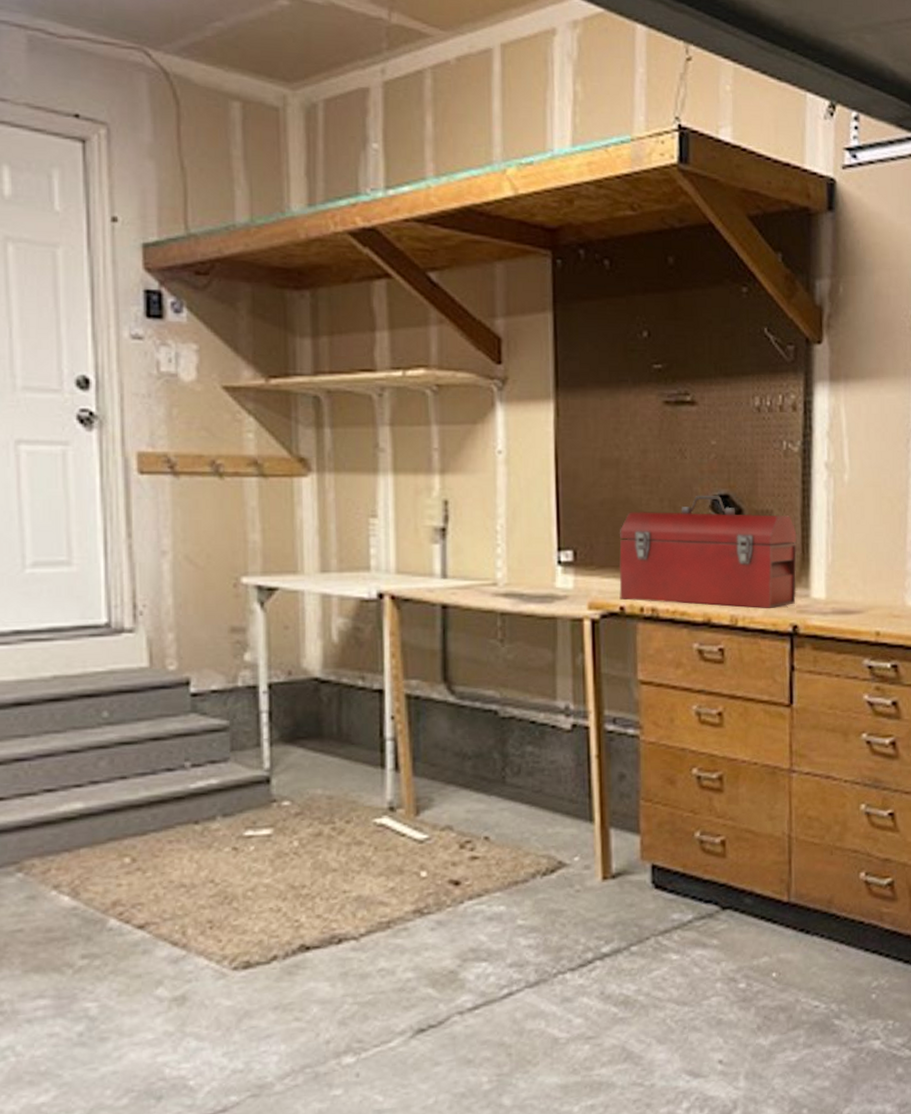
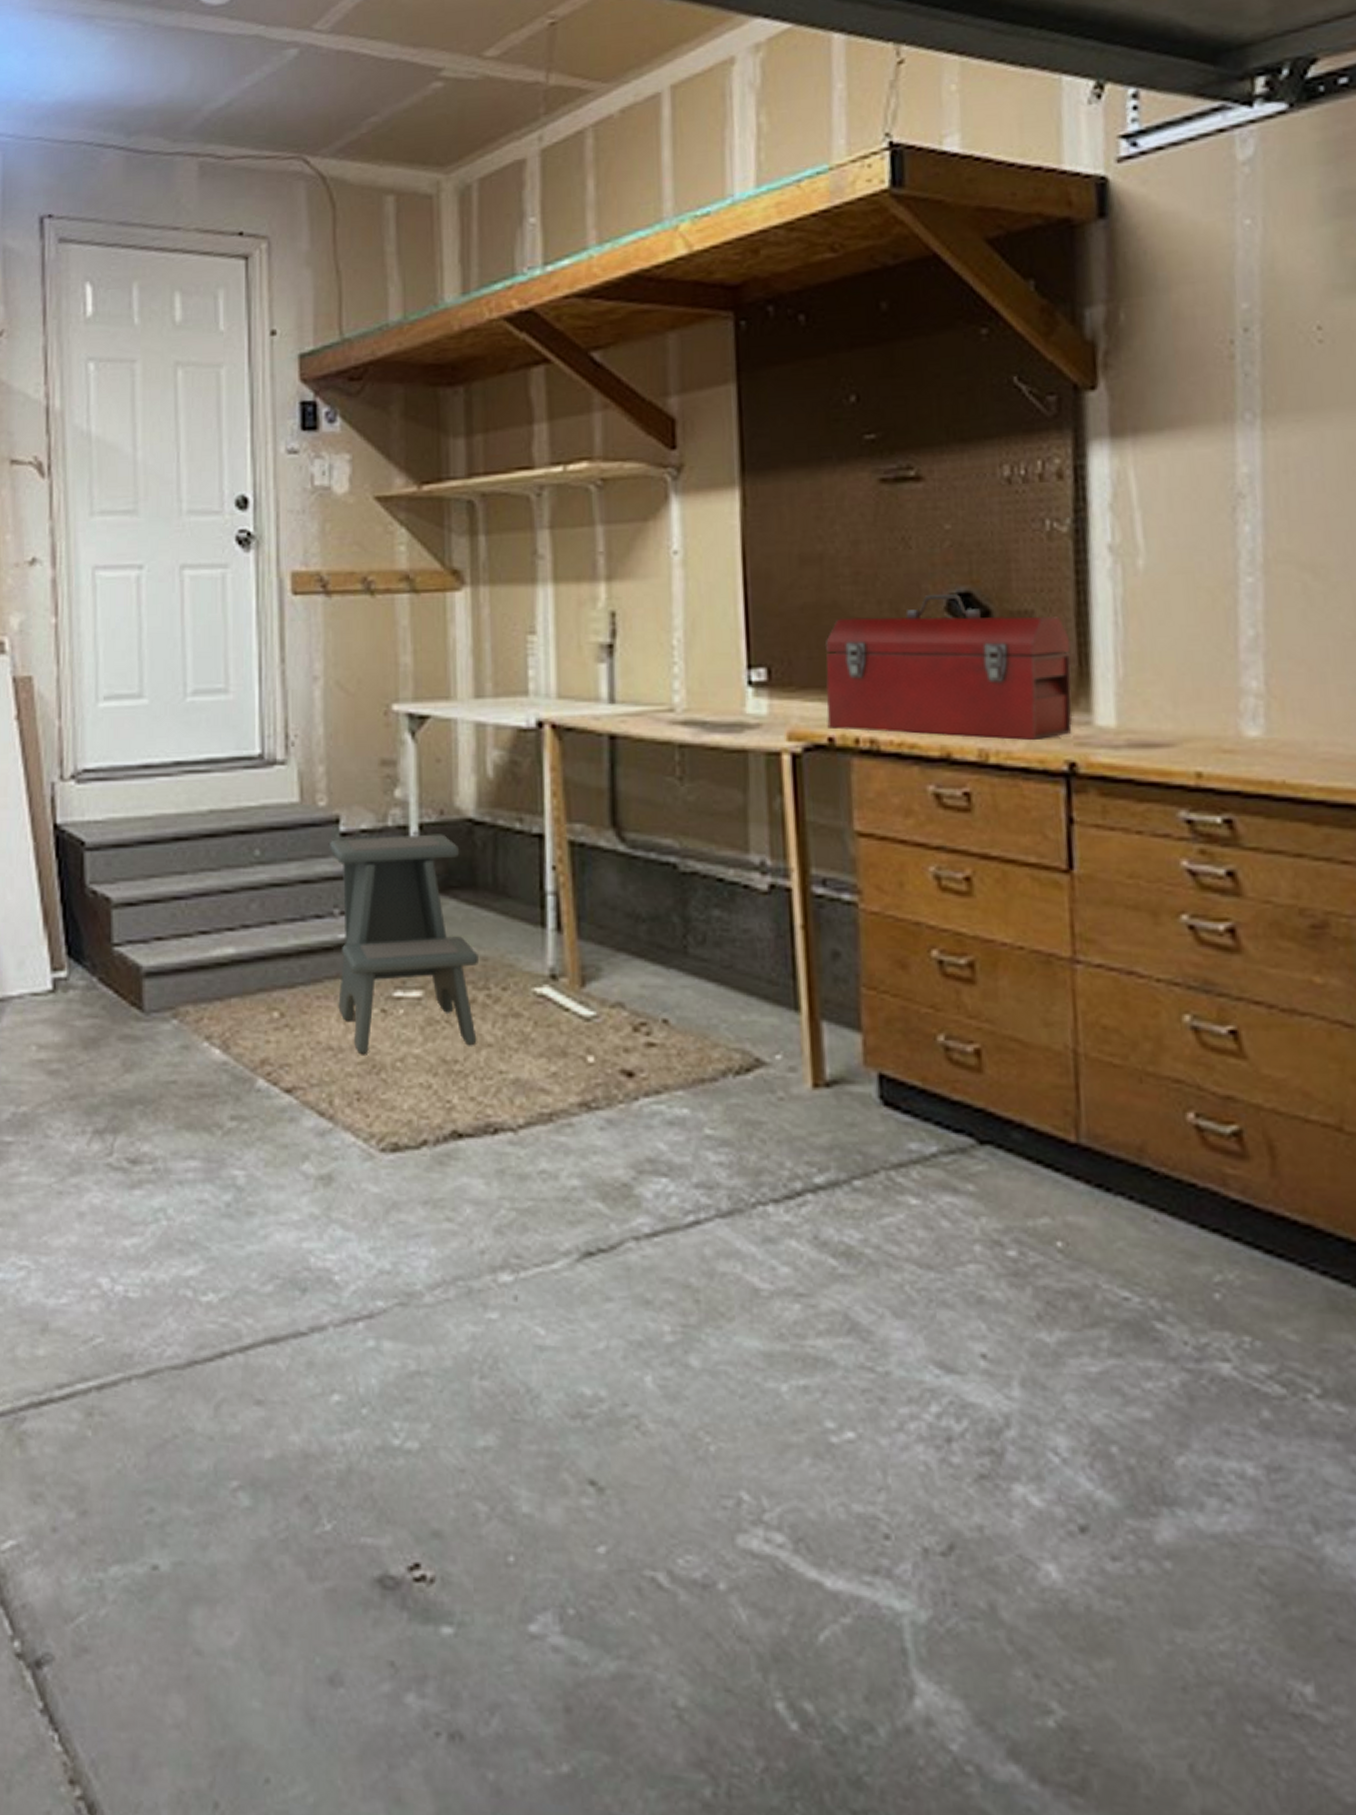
step stool: none [180,692,324,889] -> present [330,834,478,1055]

